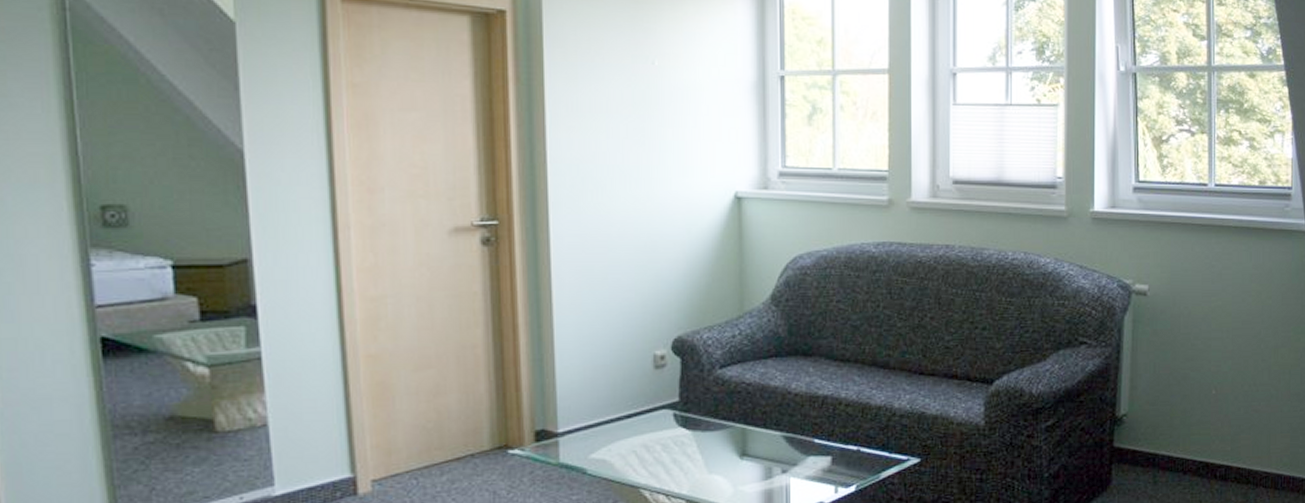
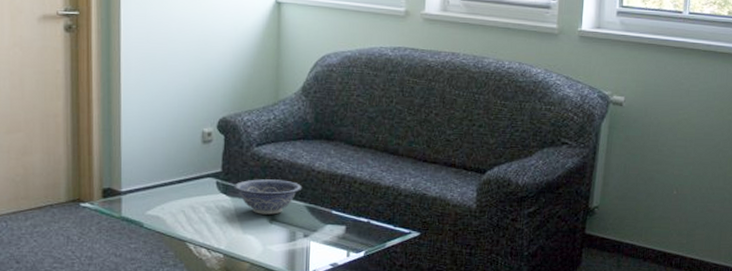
decorative bowl: none [695,406,777,449] -> present [234,179,302,215]

